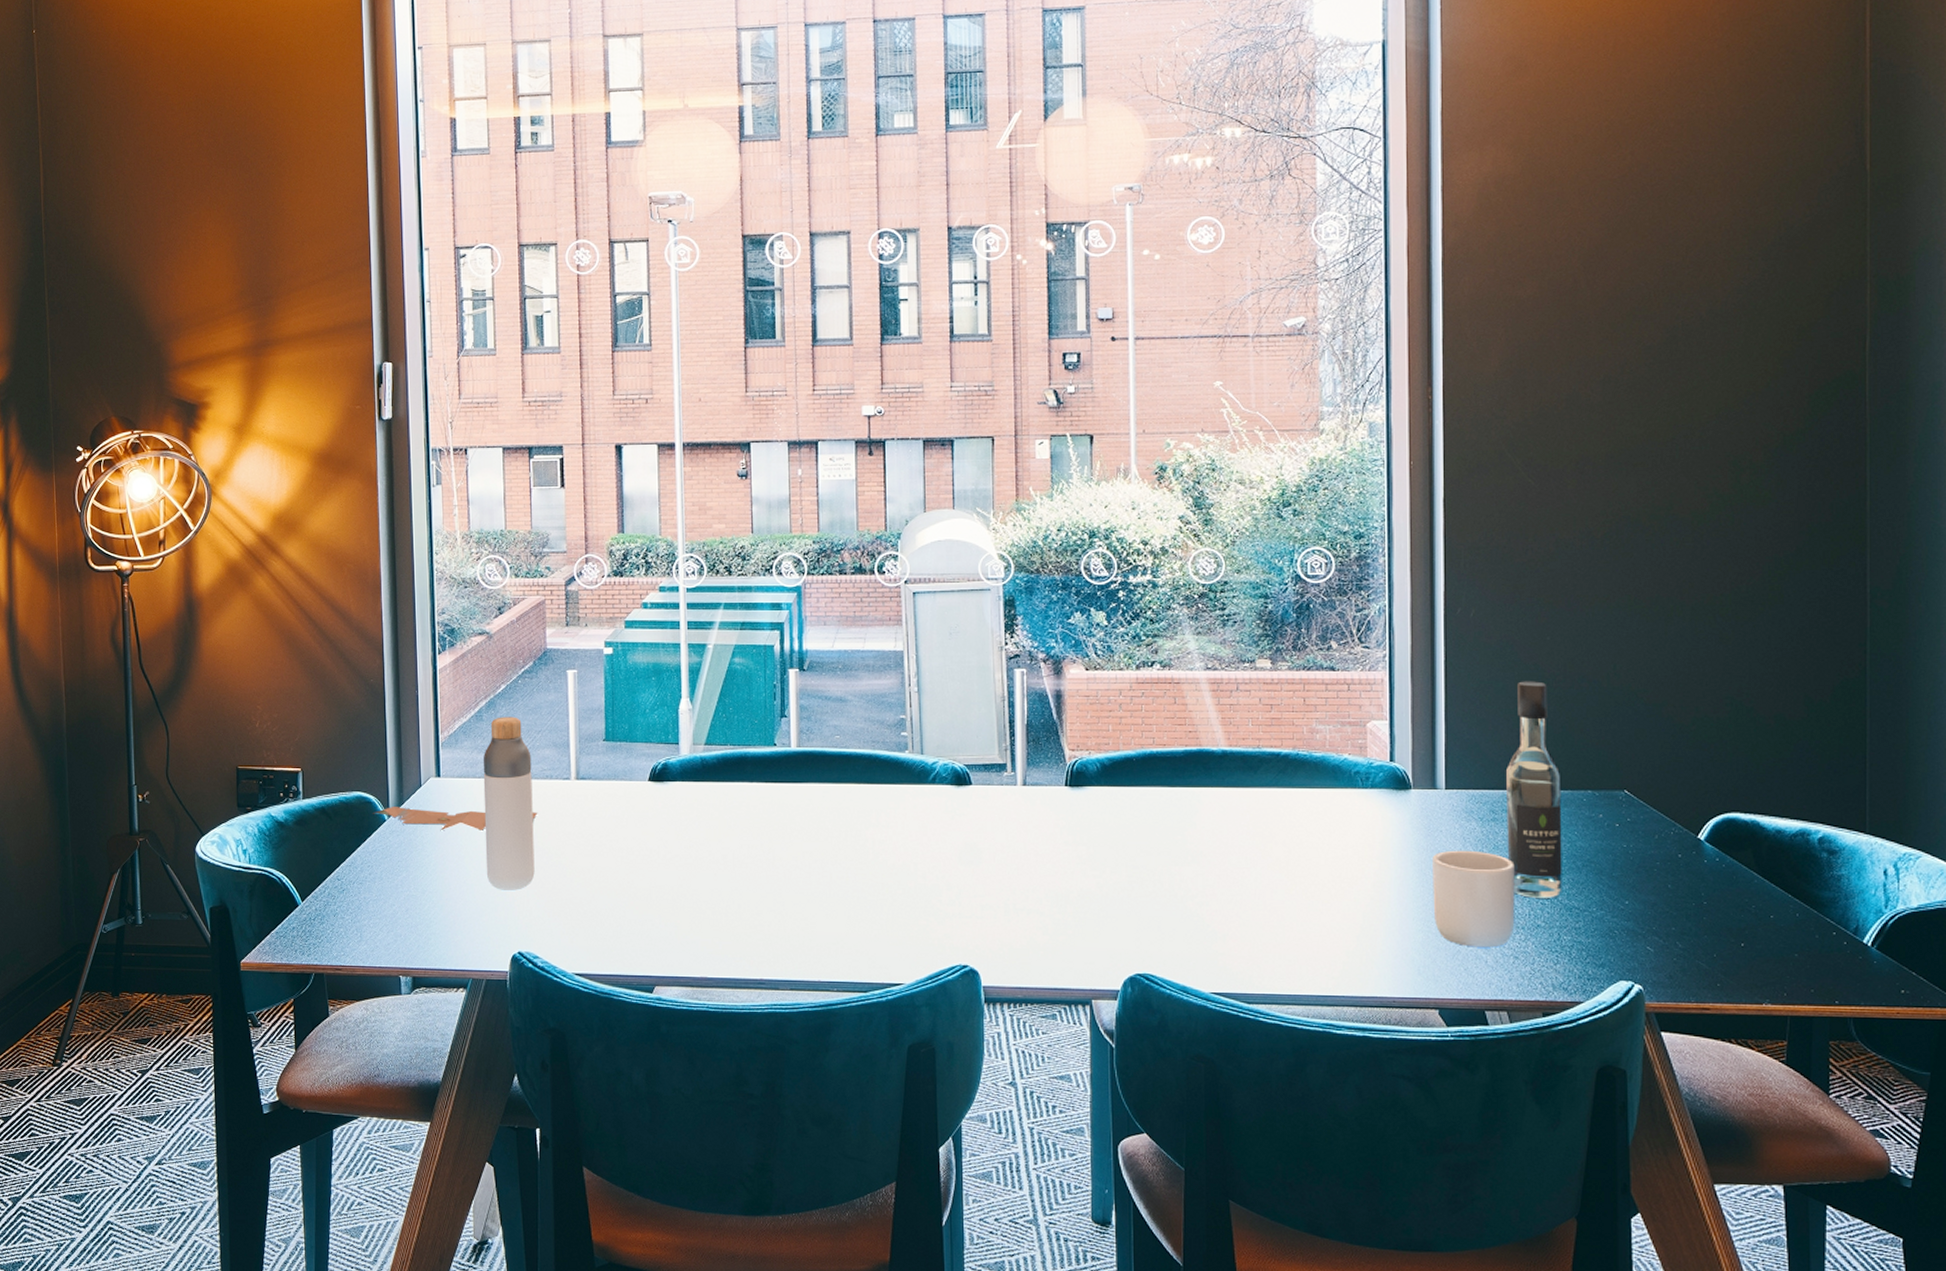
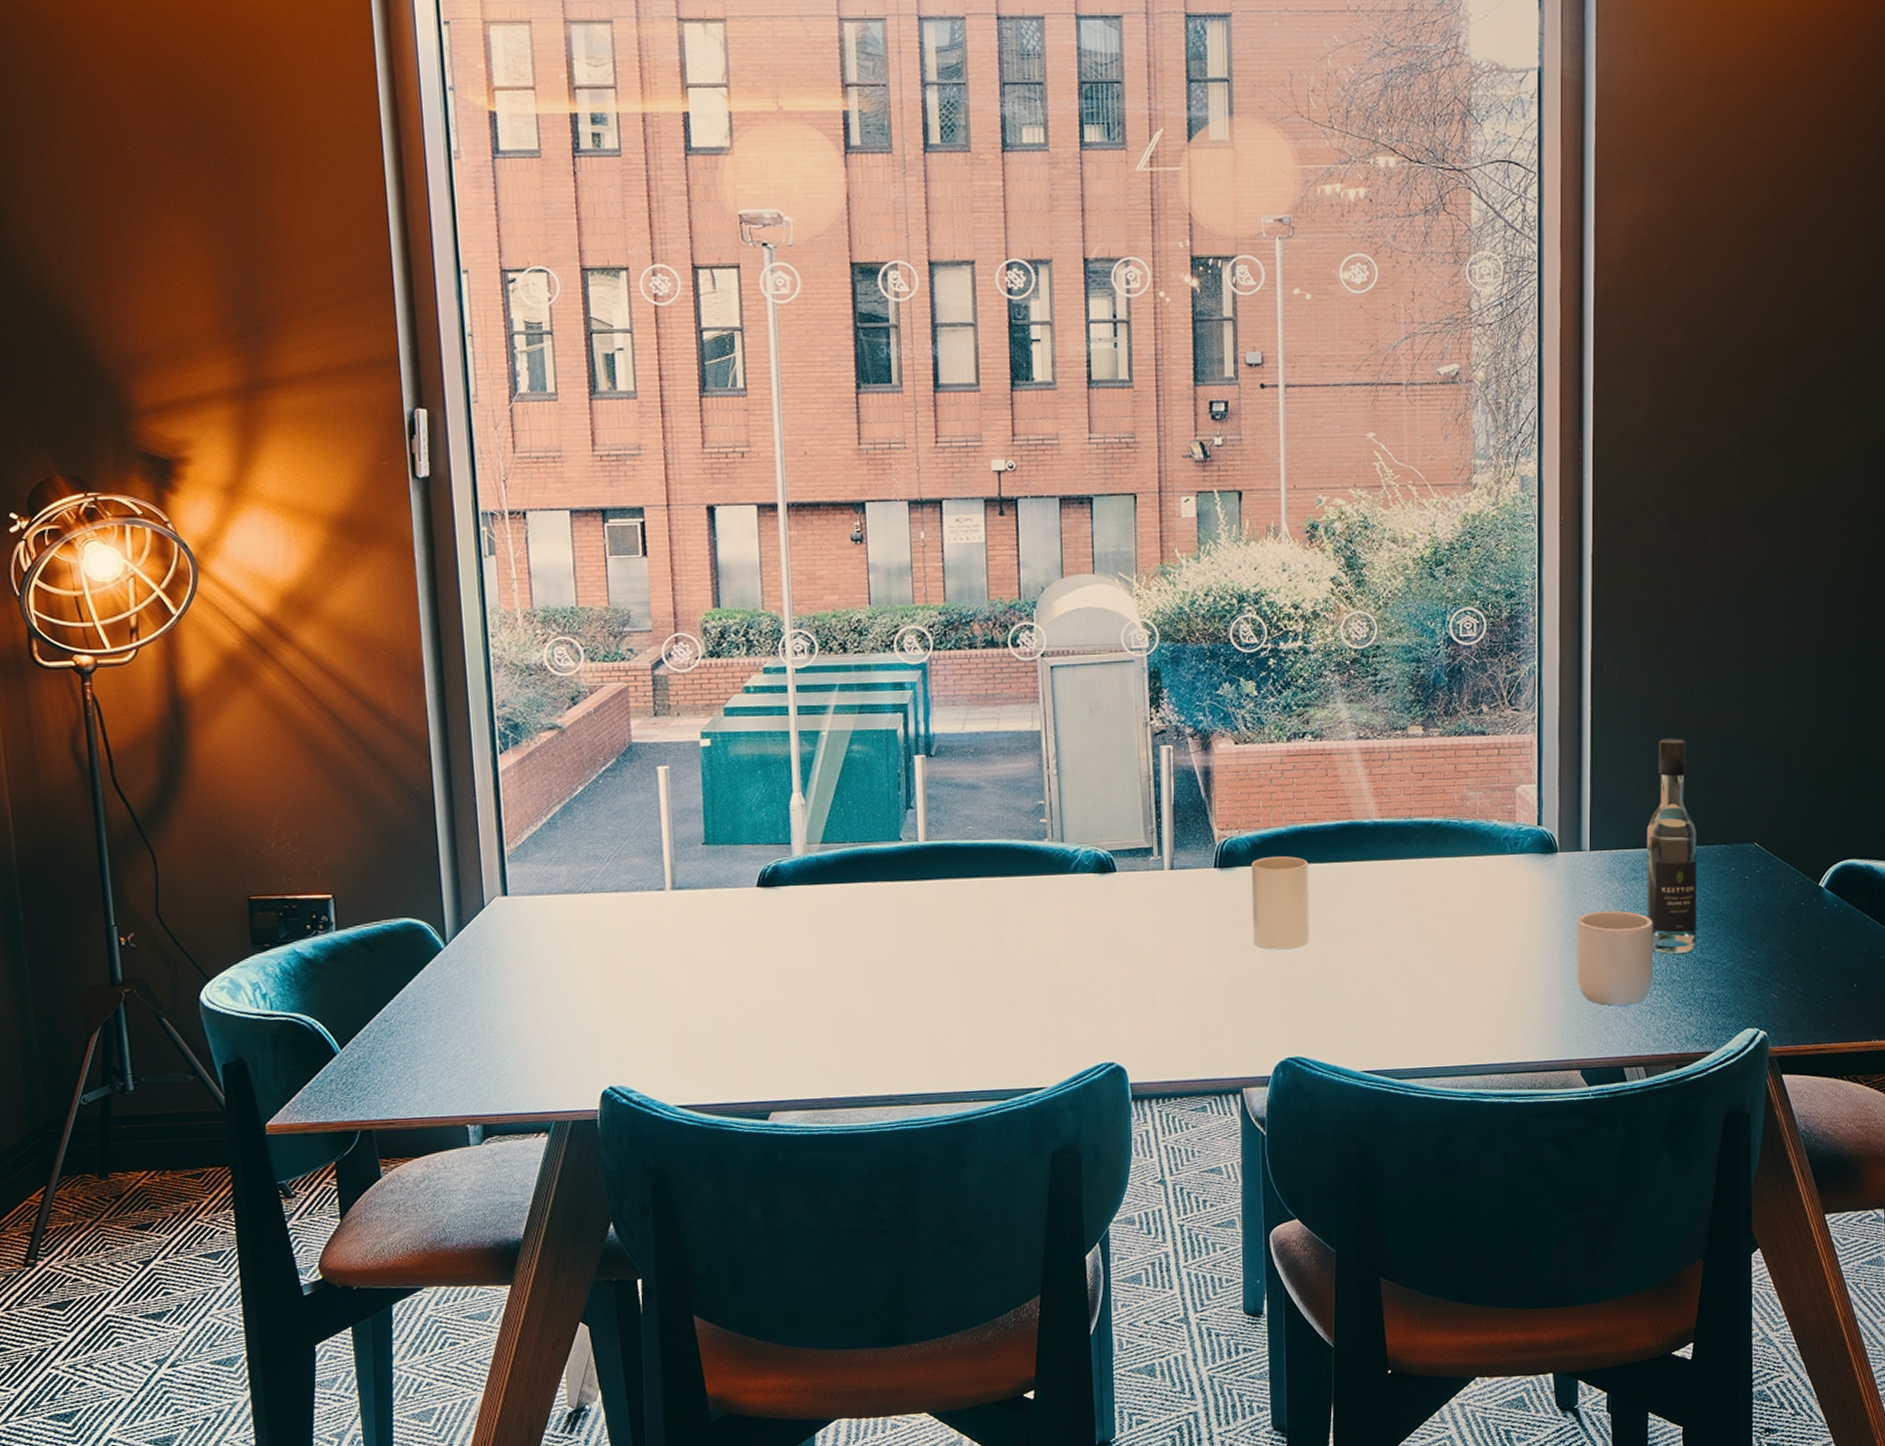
papers: present [373,806,538,831] -> none [426,929,628,956]
bottle: present [483,717,535,890] -> none [558,822,626,1020]
cup: none [1101,779,1159,869] -> present [1251,856,1310,950]

